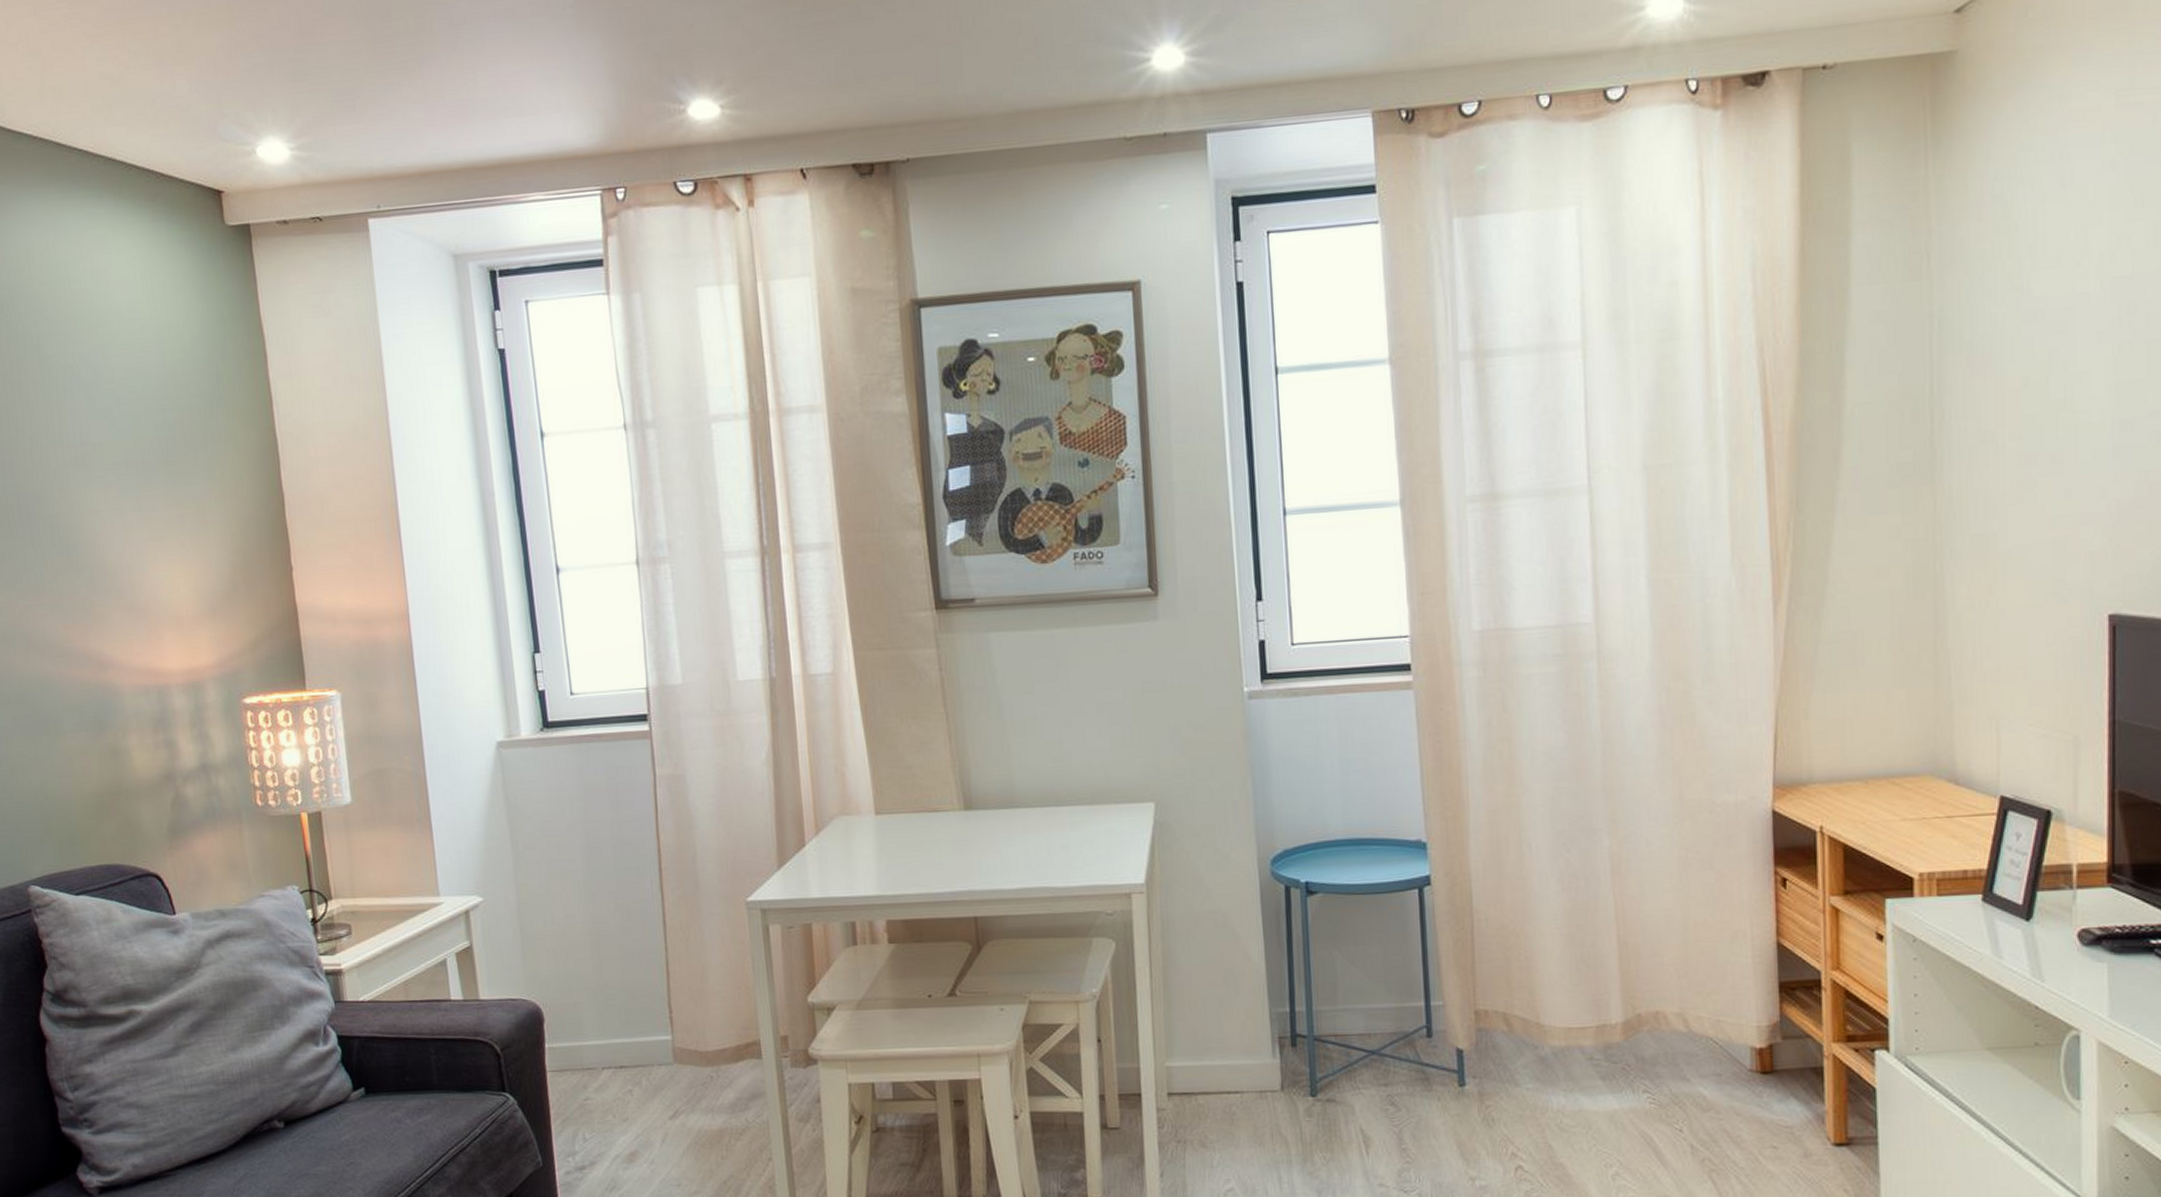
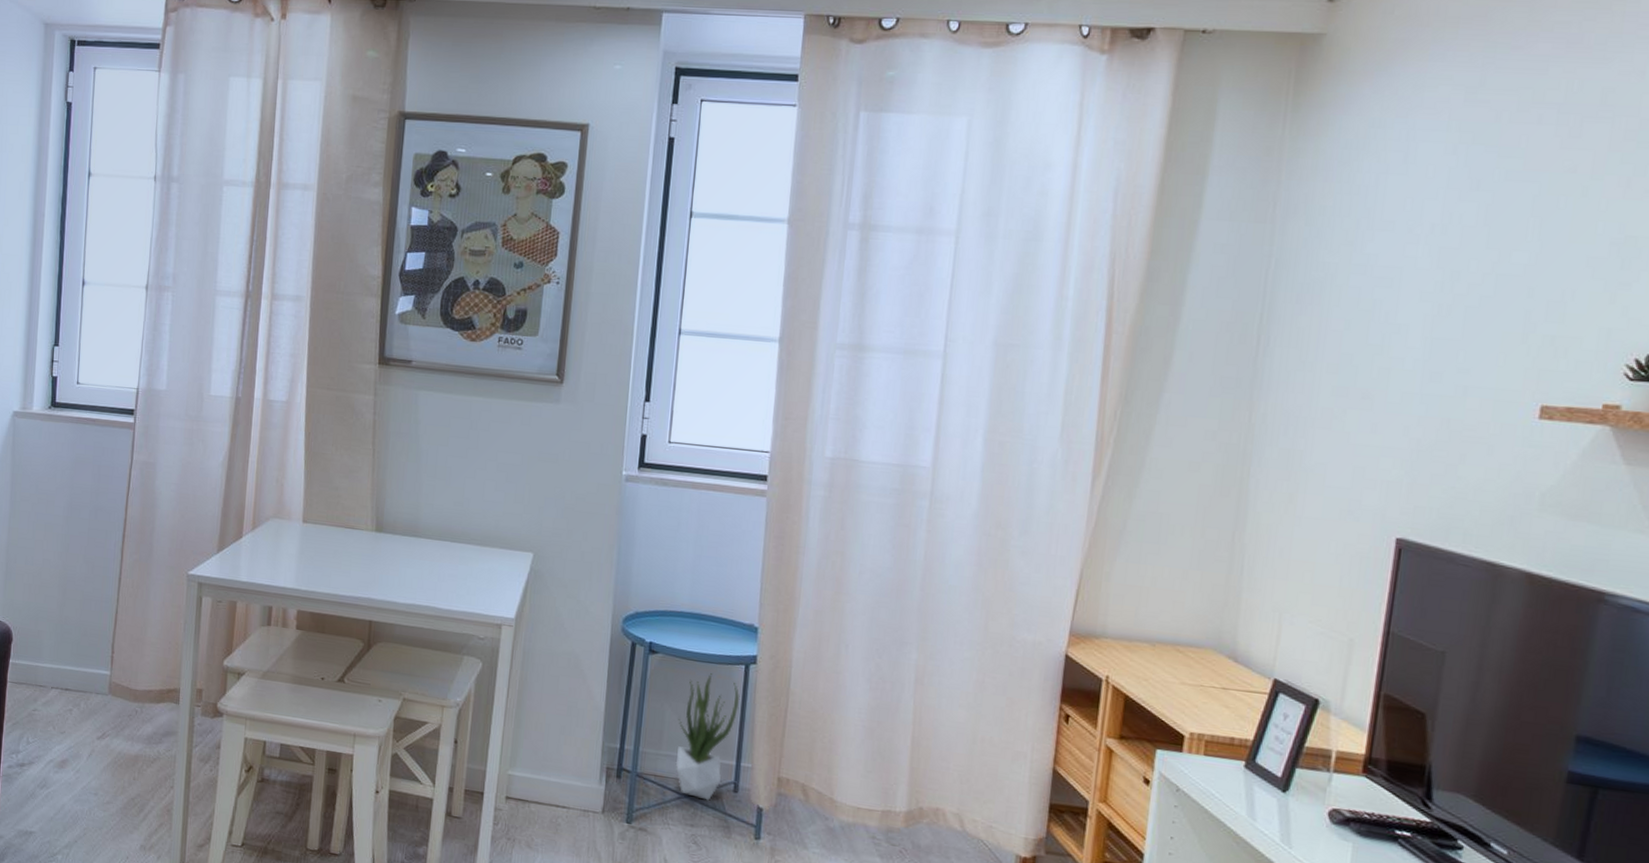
potted plant: none [1351,905,1419,1054] -> present [675,673,740,802]

